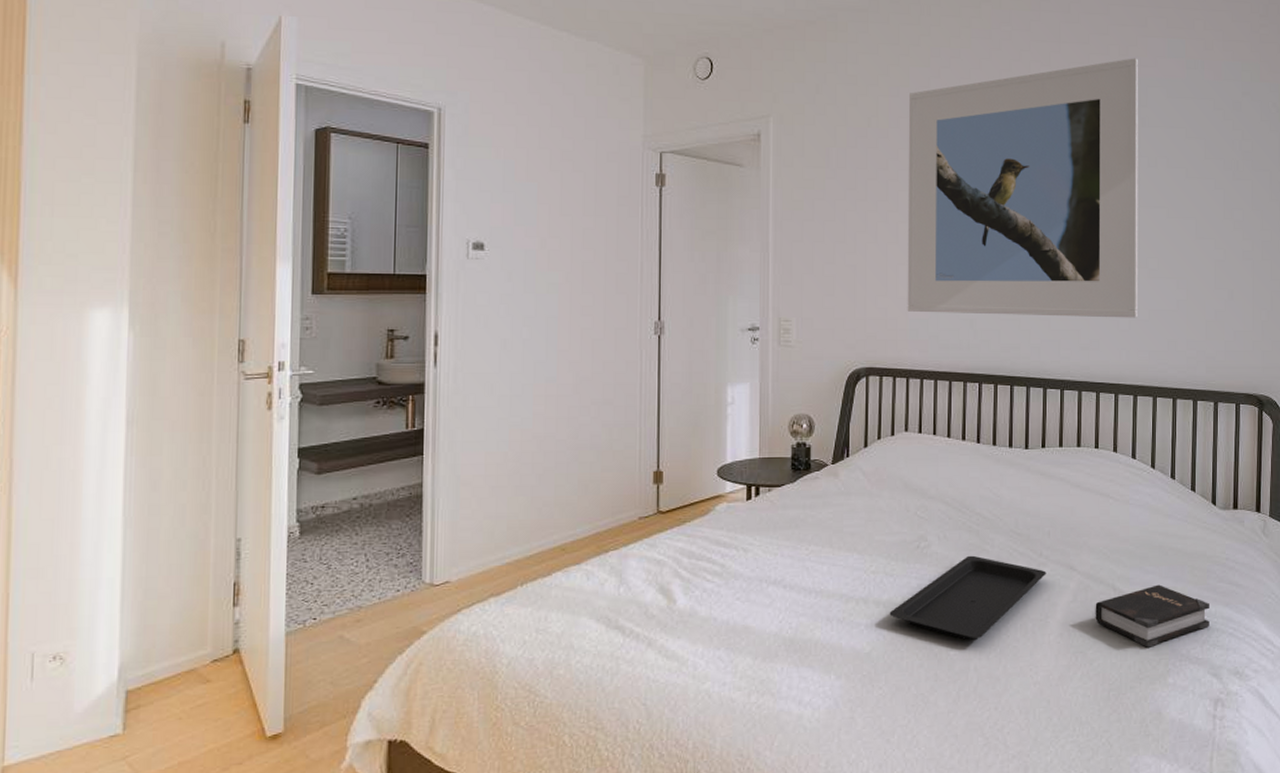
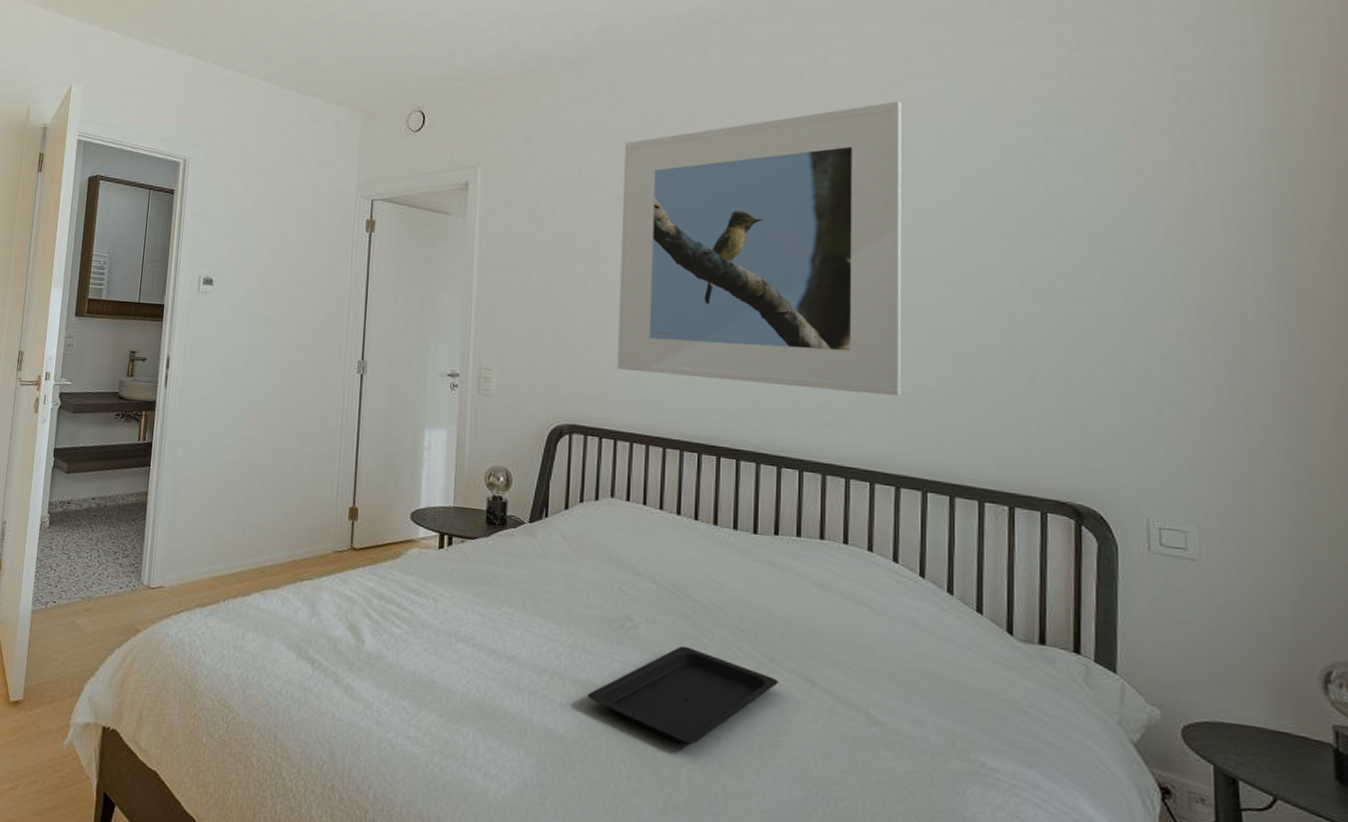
hardback book: present [1095,584,1209,648] -> none [842,721,1005,799]

